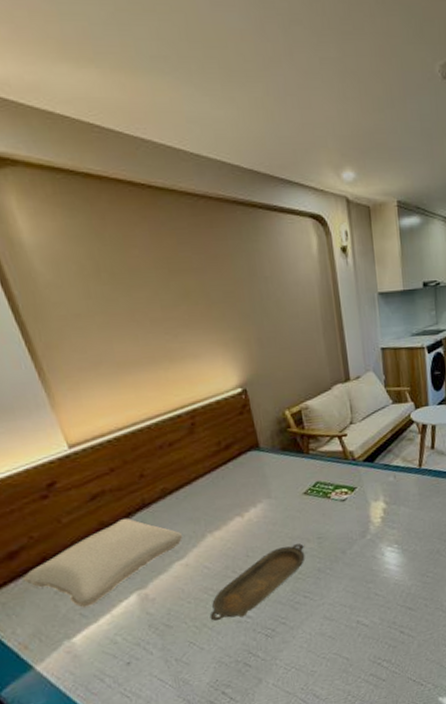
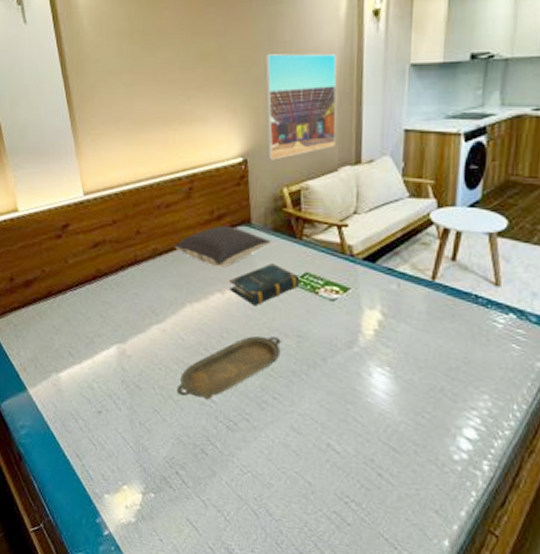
pillow: present [22,518,182,608] -> none [32,270,164,347]
pillow: none [184,453,282,494] -> present [174,225,271,268]
book: none [246,479,313,522] -> present [228,263,300,306]
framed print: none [249,286,326,387] -> present [265,53,337,160]

